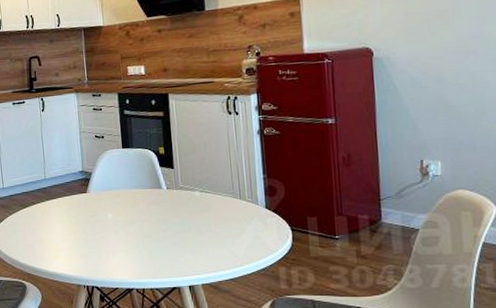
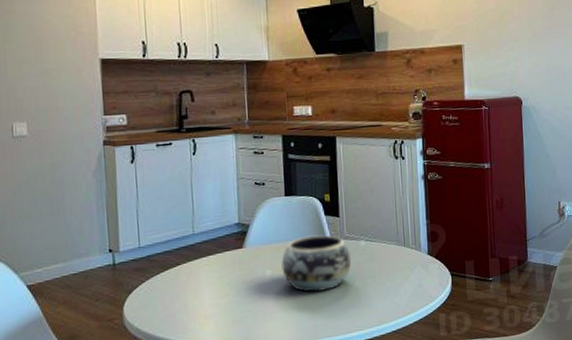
decorative bowl: none [121,184,187,237] -> present [281,234,352,293]

